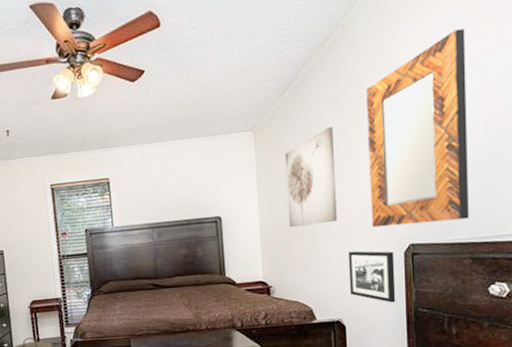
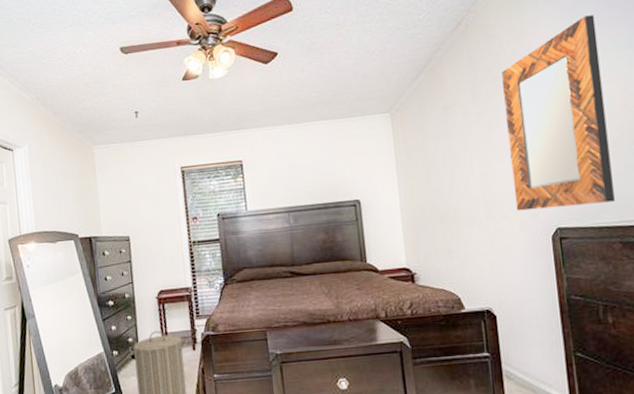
wall art: present [284,127,338,228] -> none [423,109,481,212]
picture frame: present [348,251,396,303] -> none [493,235,547,290]

